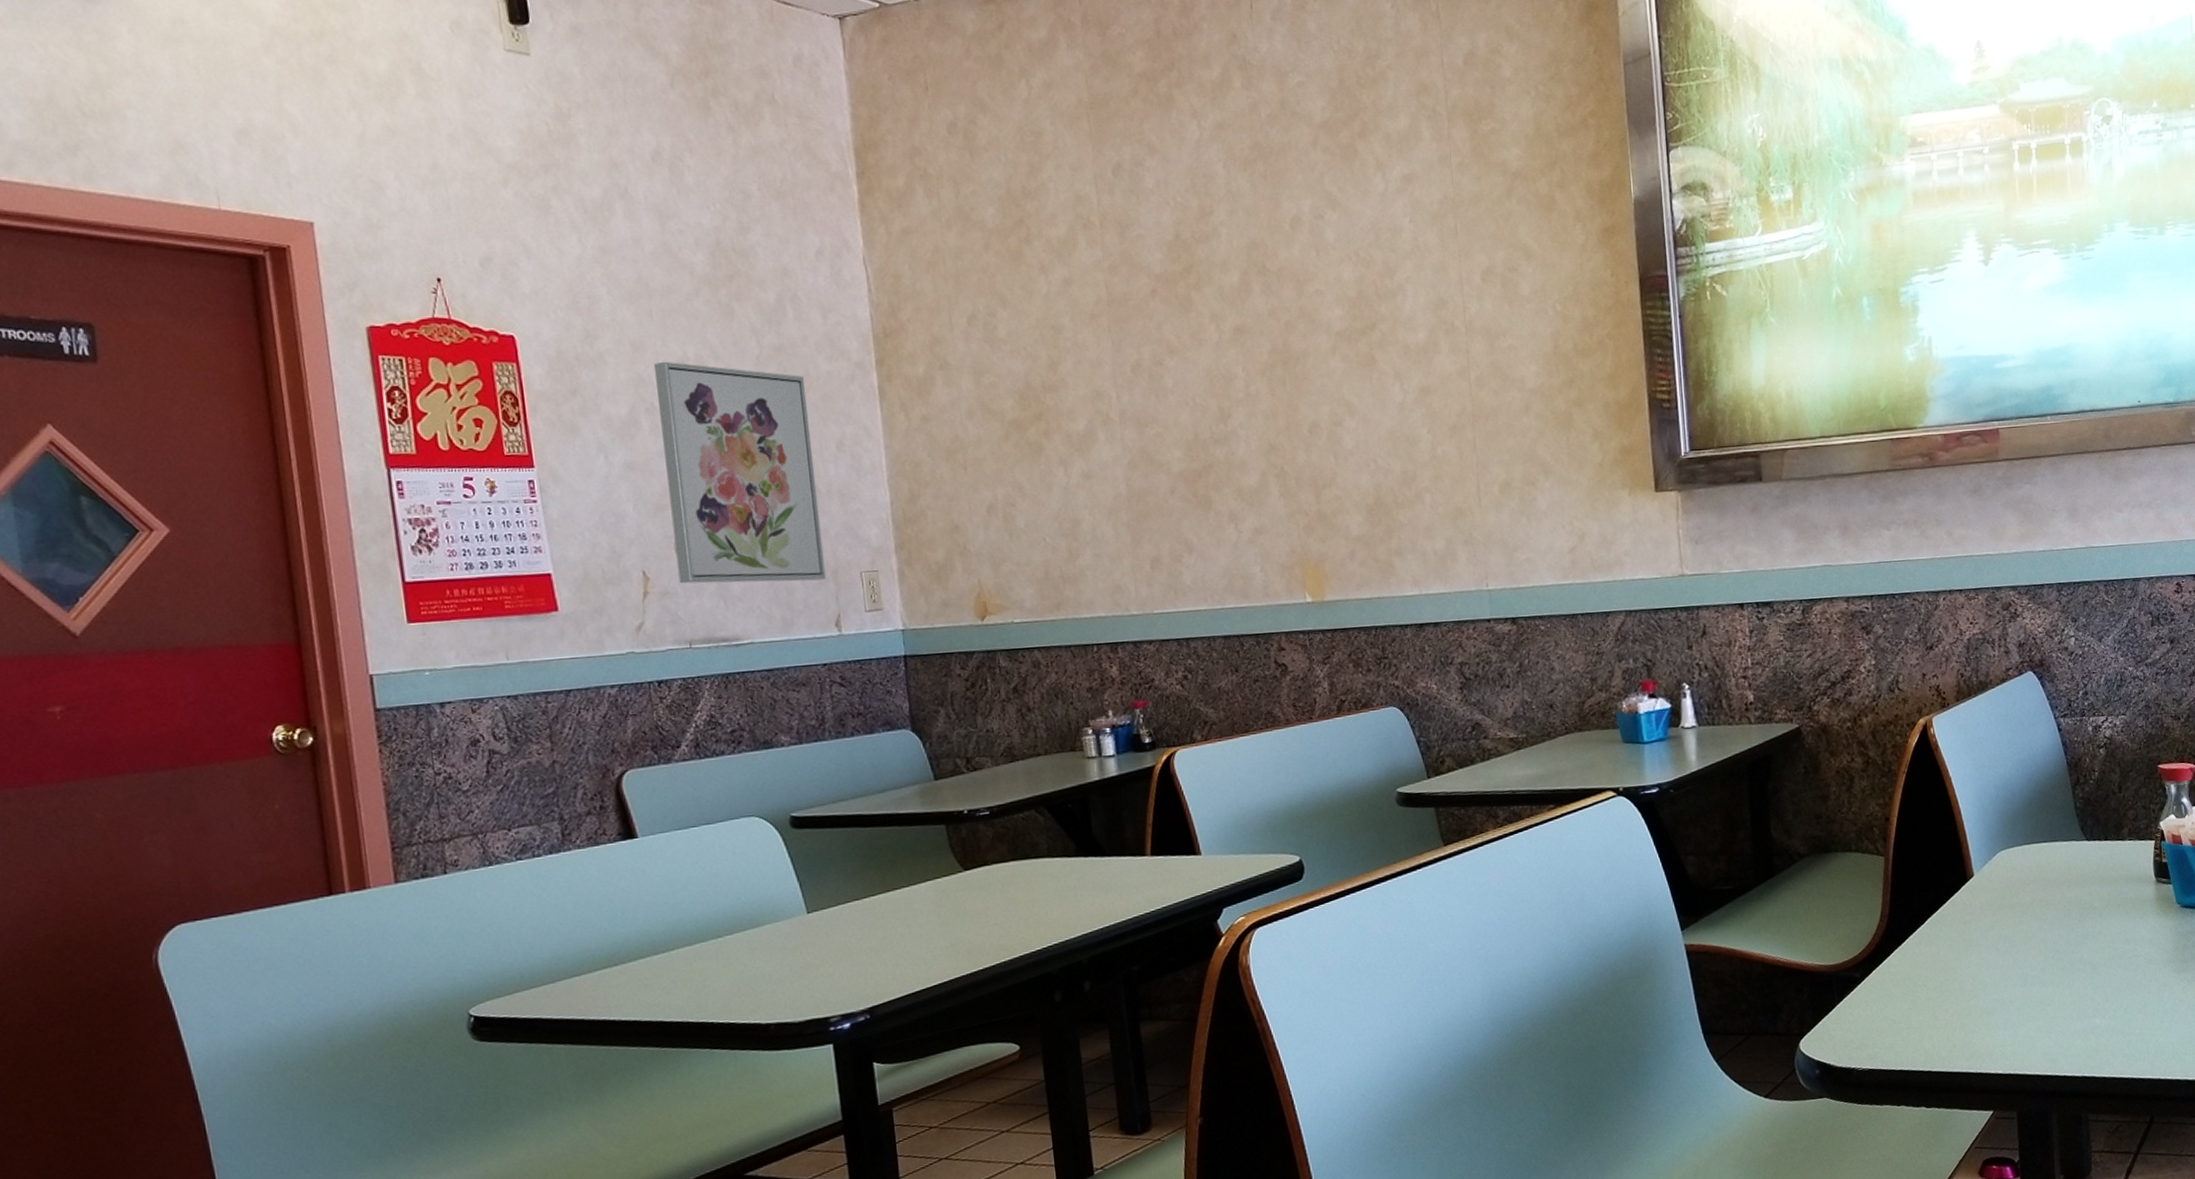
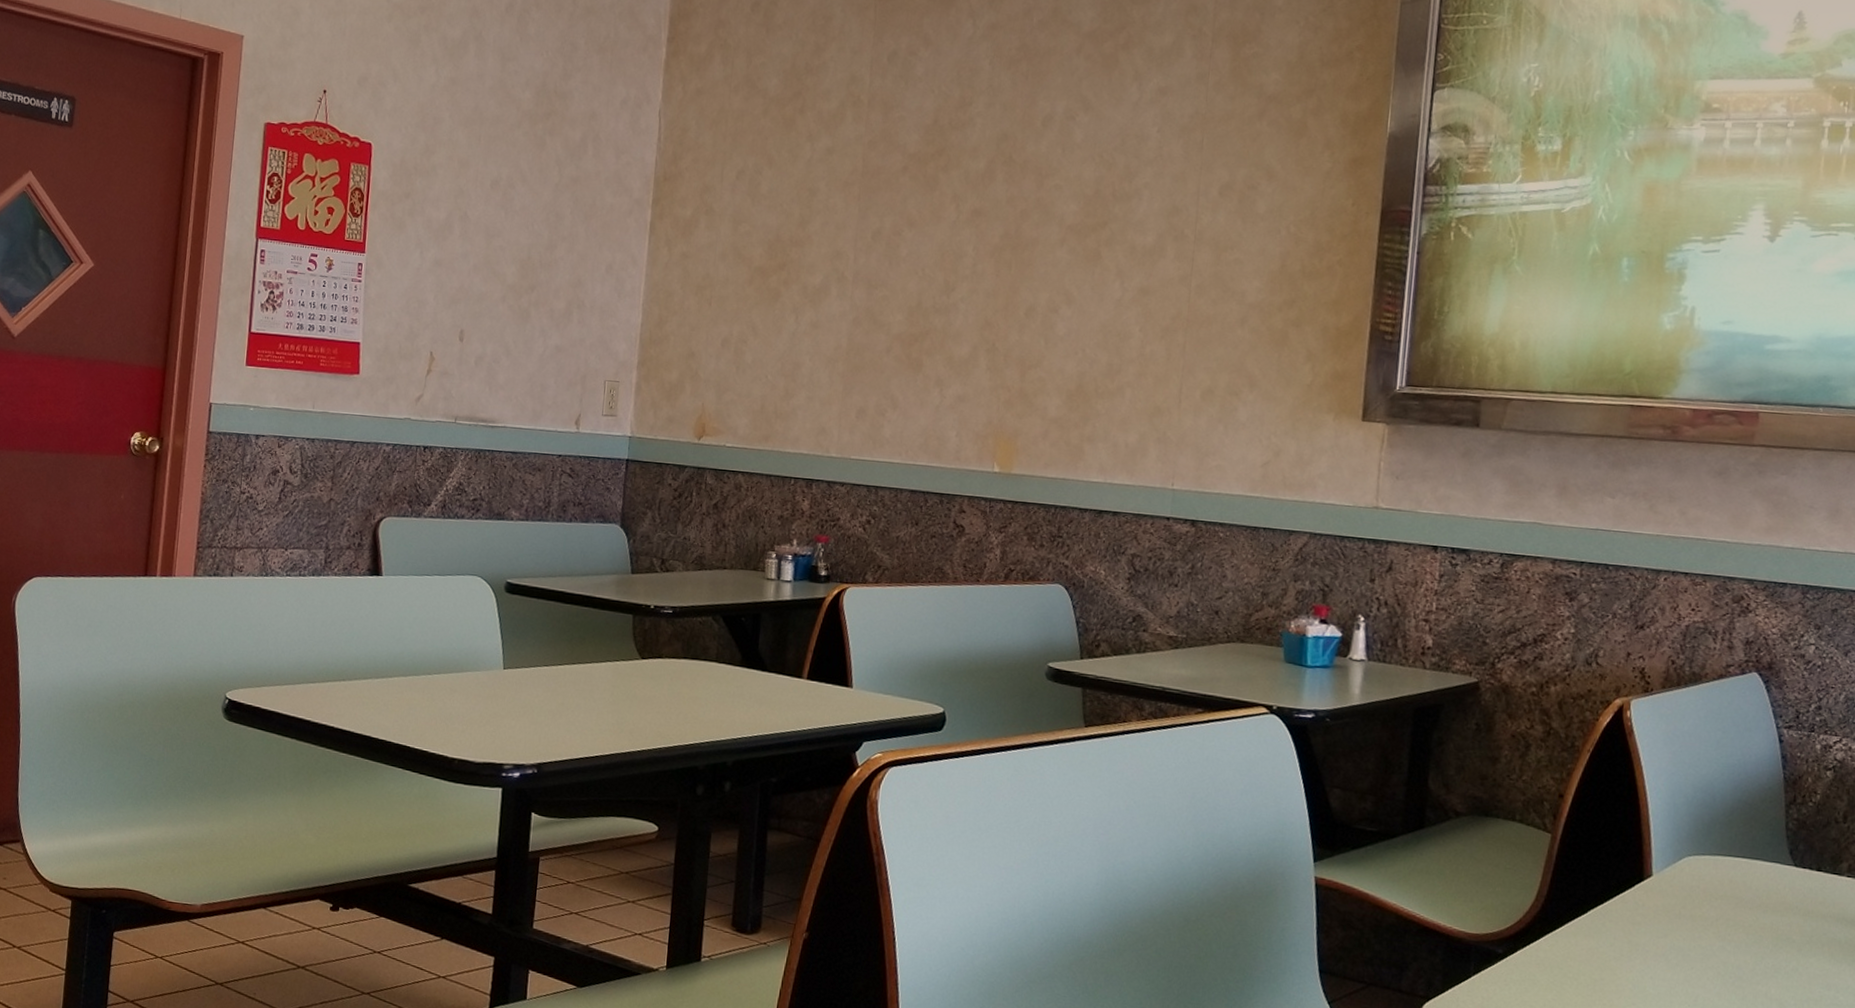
wall art: present [653,361,826,584] -> none [457,178,590,382]

